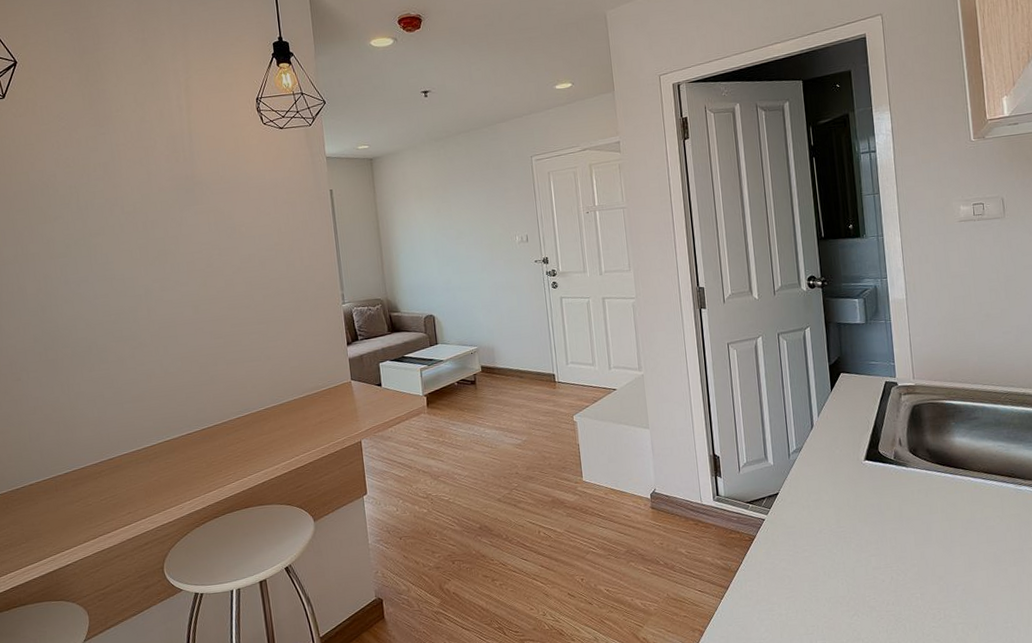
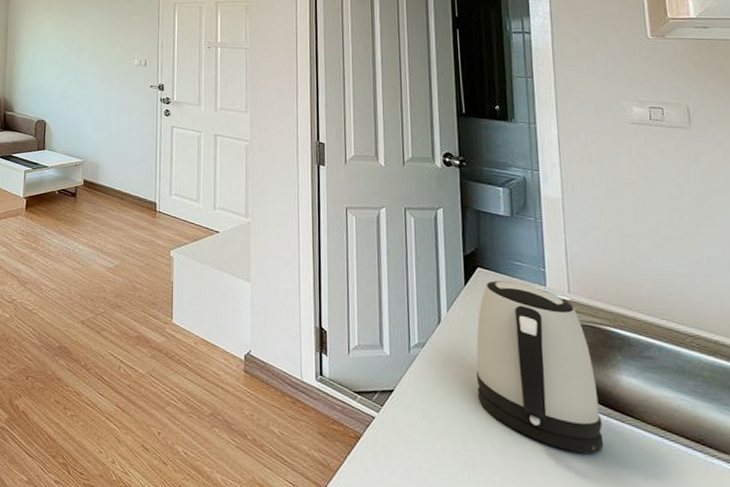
kettle: none [842,379,943,508] -> present [476,280,604,454]

